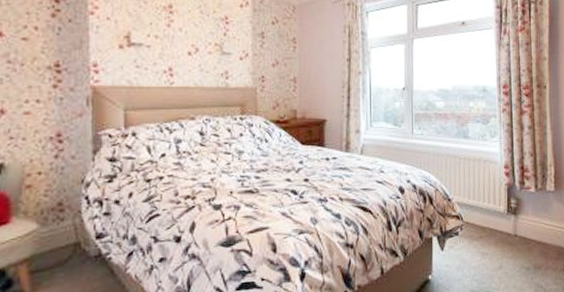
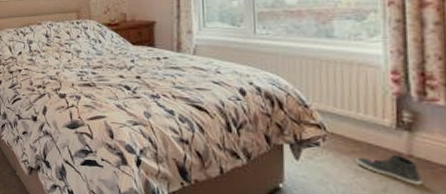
sneaker: none [483,235,523,259] -> present [356,154,423,185]

